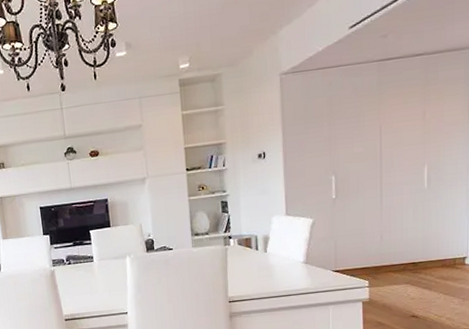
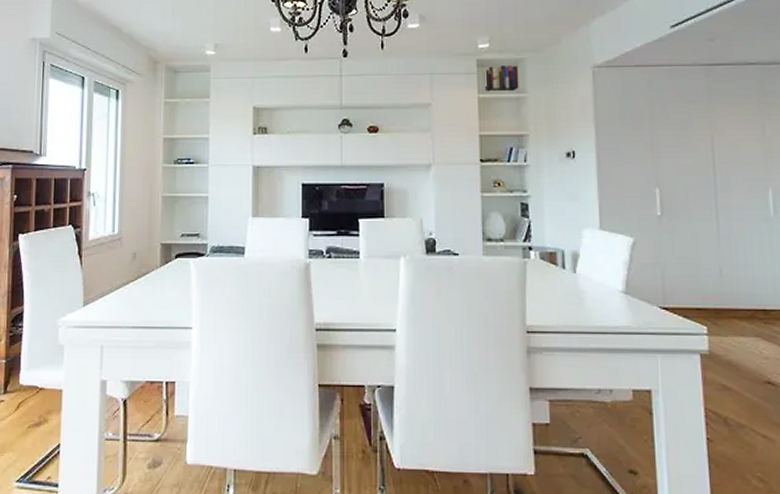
books: none [186,80,217,109] -> present [484,64,519,92]

